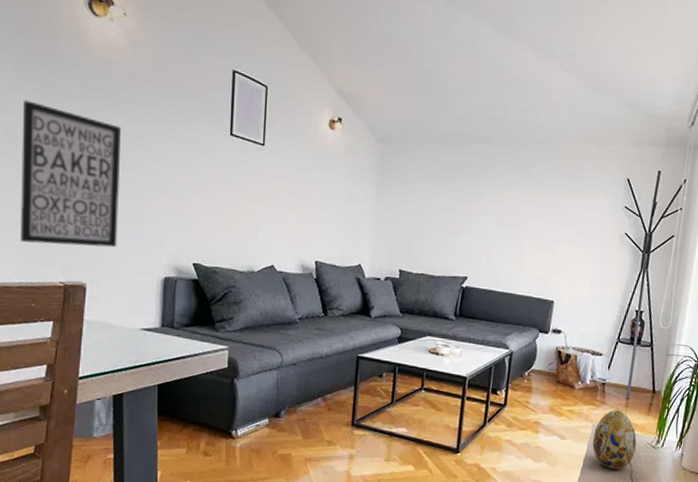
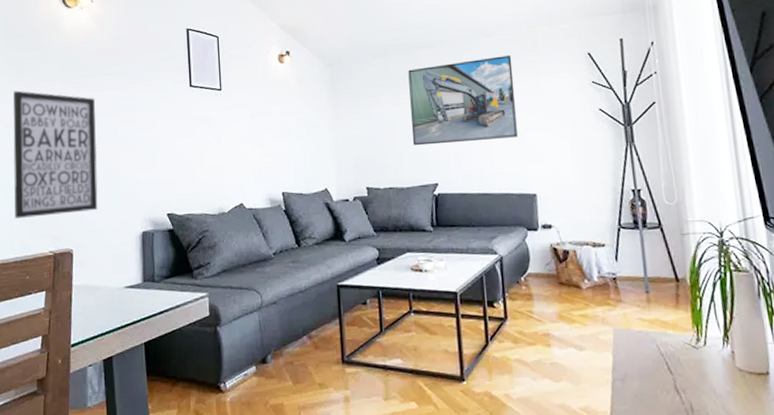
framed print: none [450,162,559,246] -> present [408,55,518,146]
decorative egg: present [592,410,637,470] -> none [616,307,673,380]

